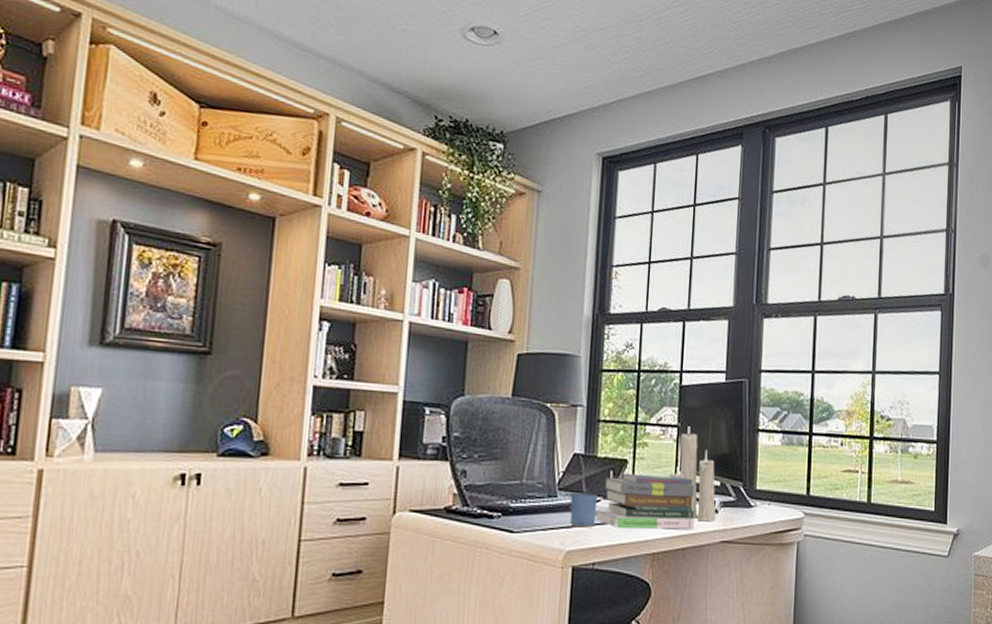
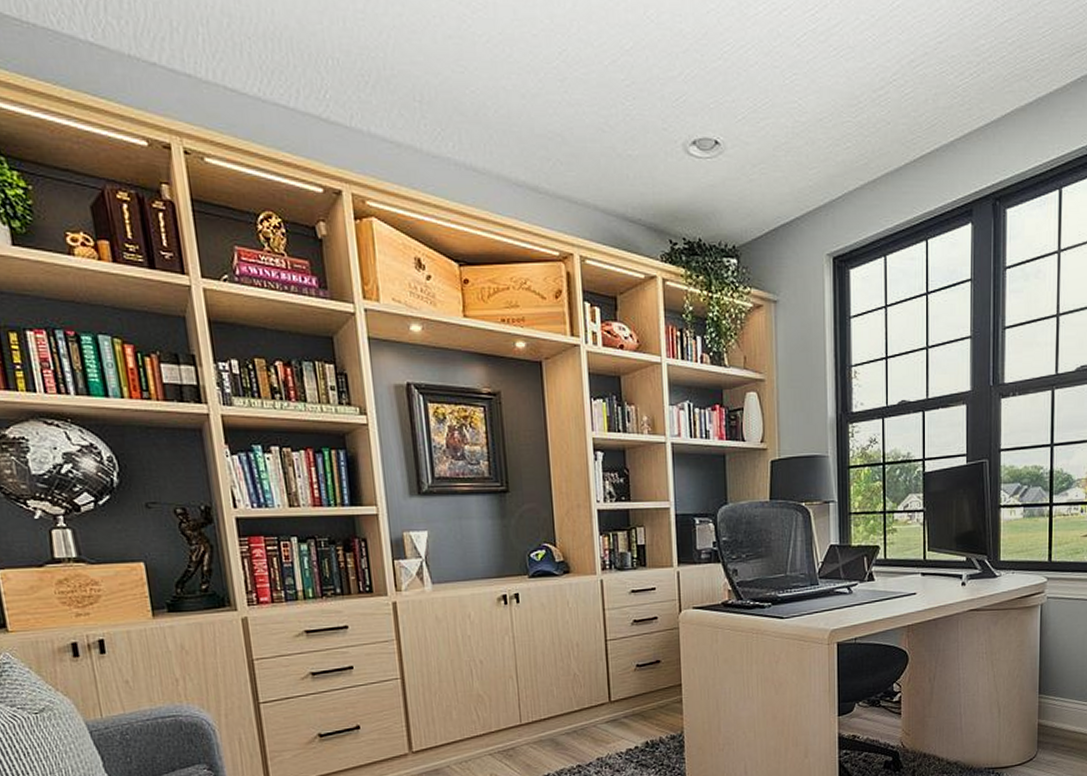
mug: present [570,492,598,528] -> none [831,578,855,609]
books: present [595,474,695,530] -> none [854,556,944,607]
candle: present [669,426,716,522] -> none [918,510,964,594]

